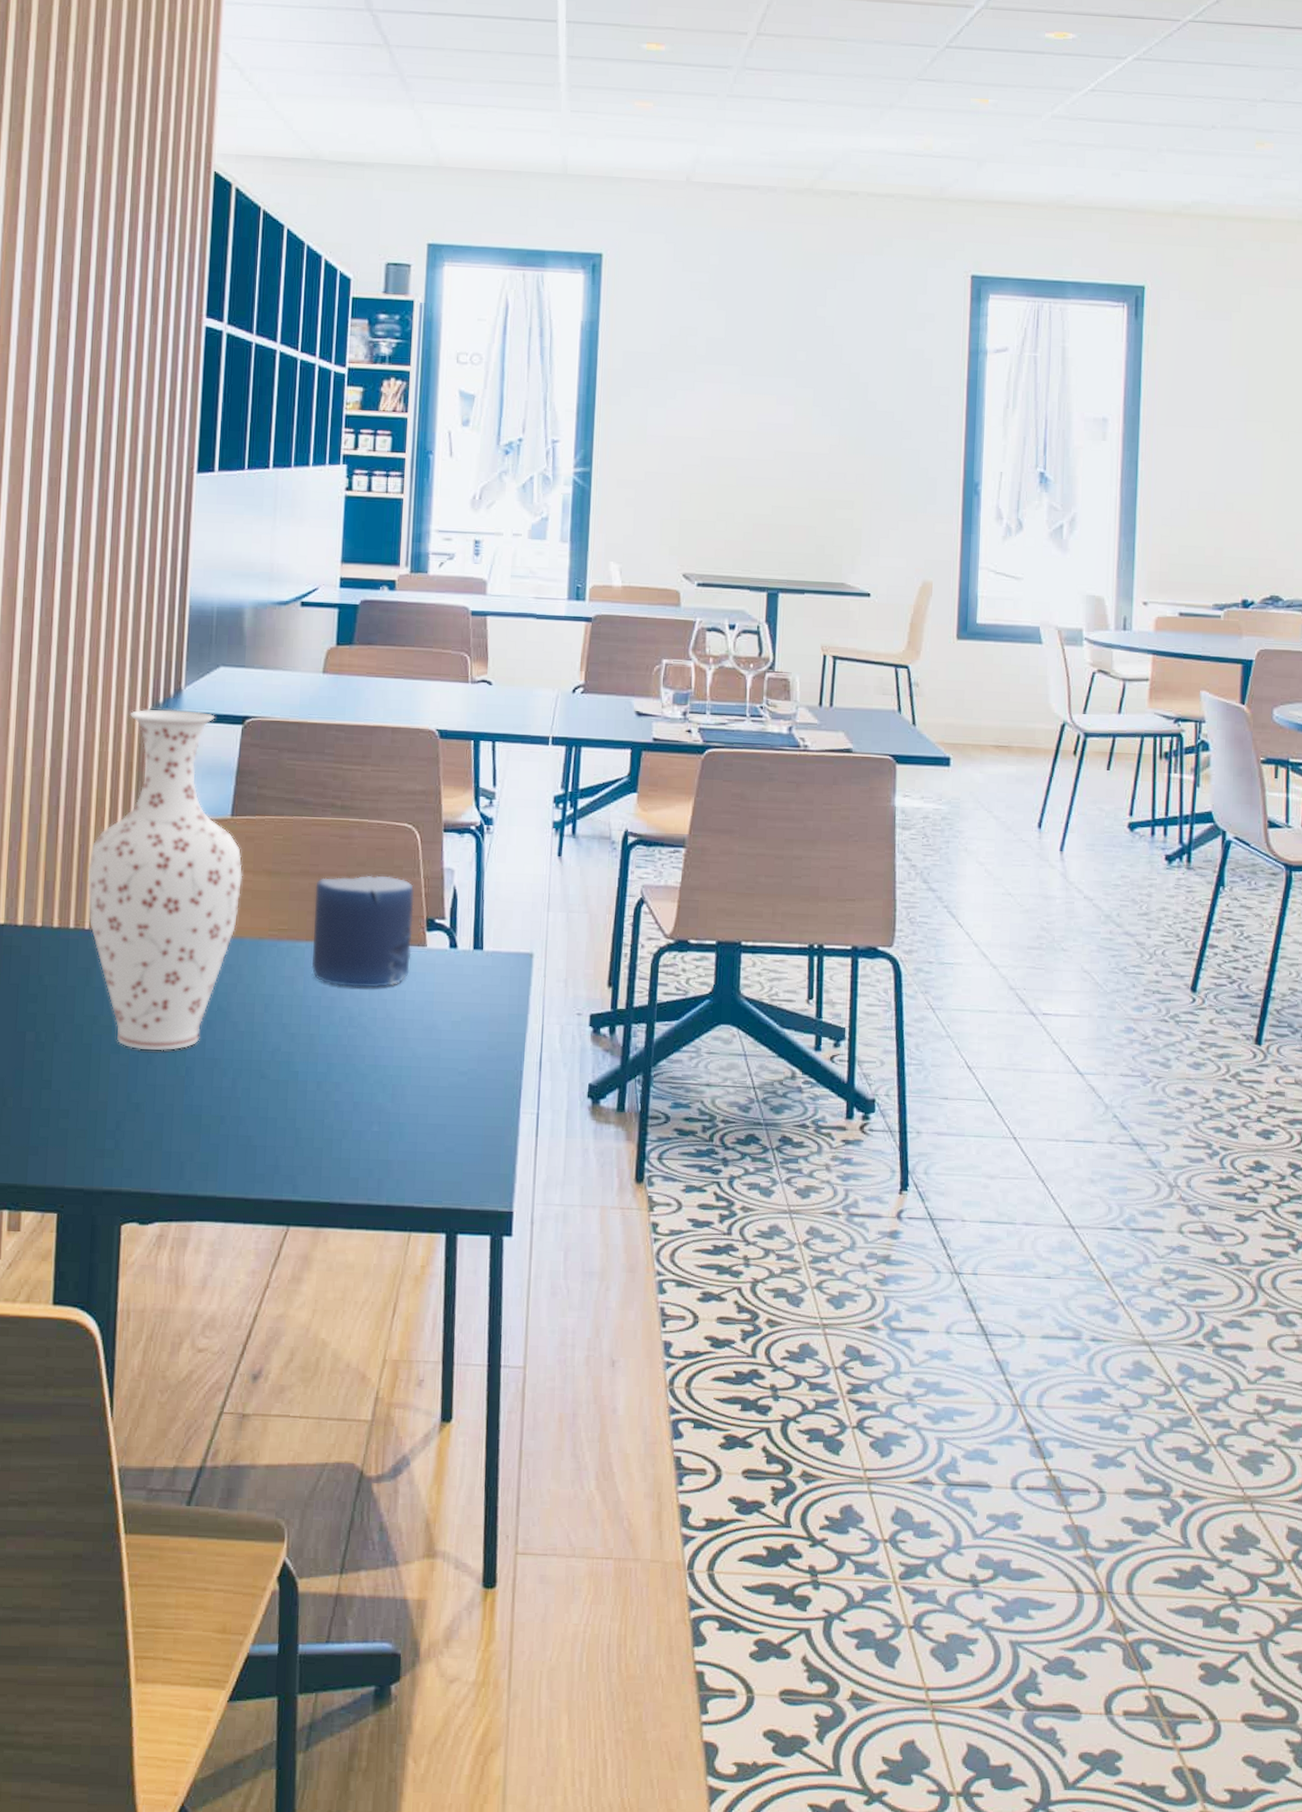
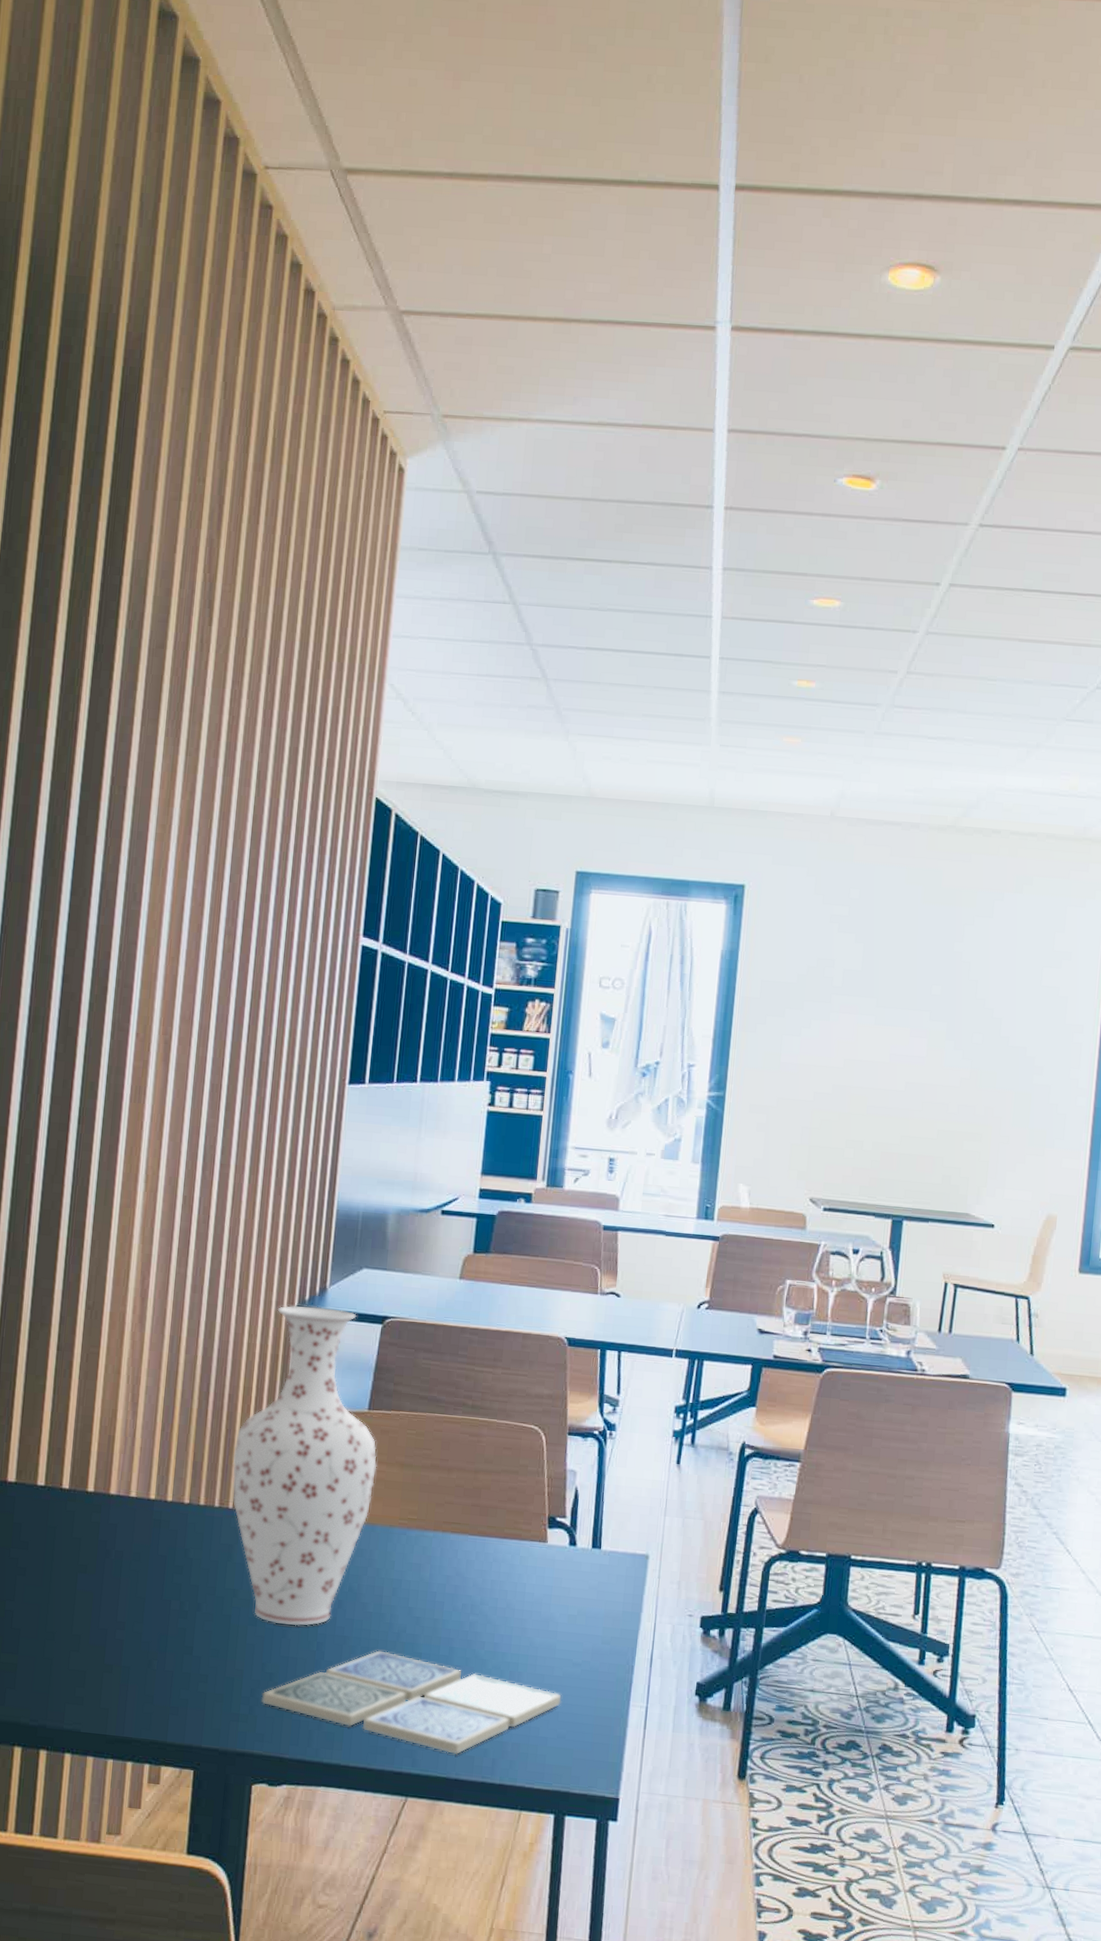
drink coaster: none [128,1071,448,1178] -> present [262,1650,562,1755]
candle: present [311,875,414,988] -> none [437,1472,538,1579]

